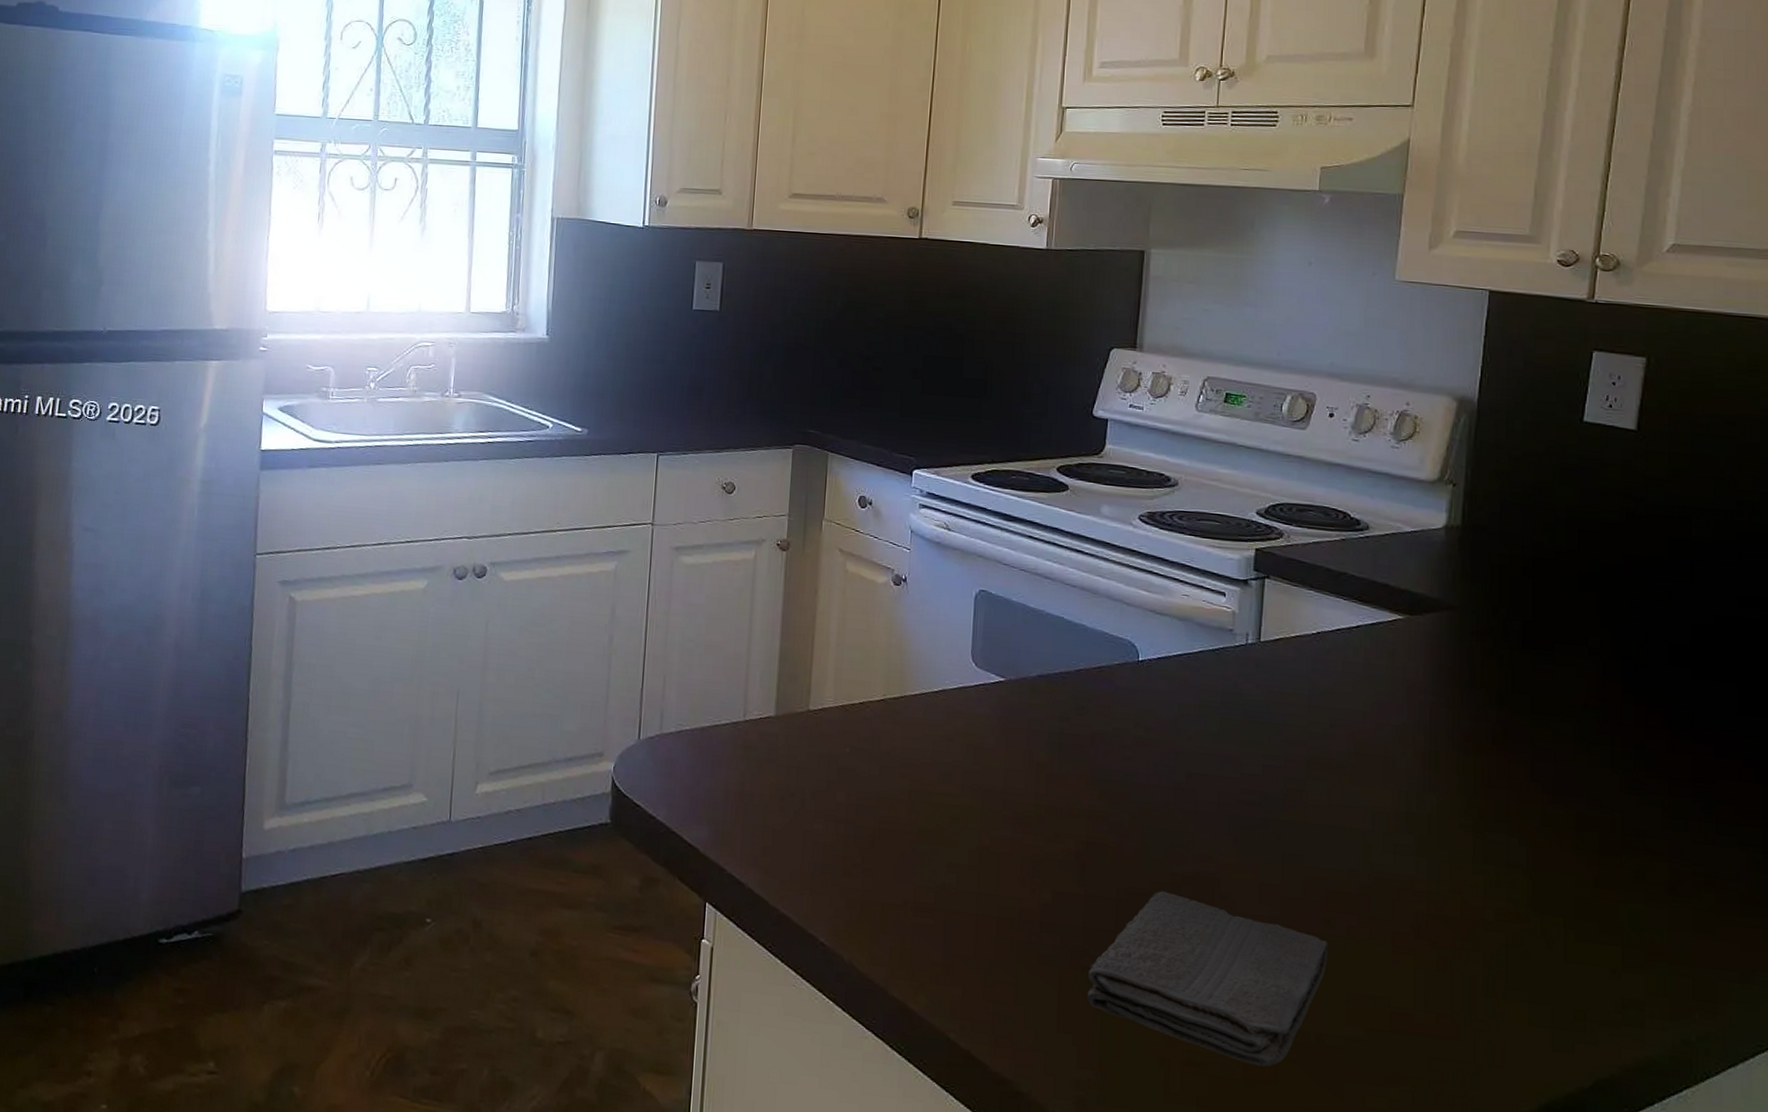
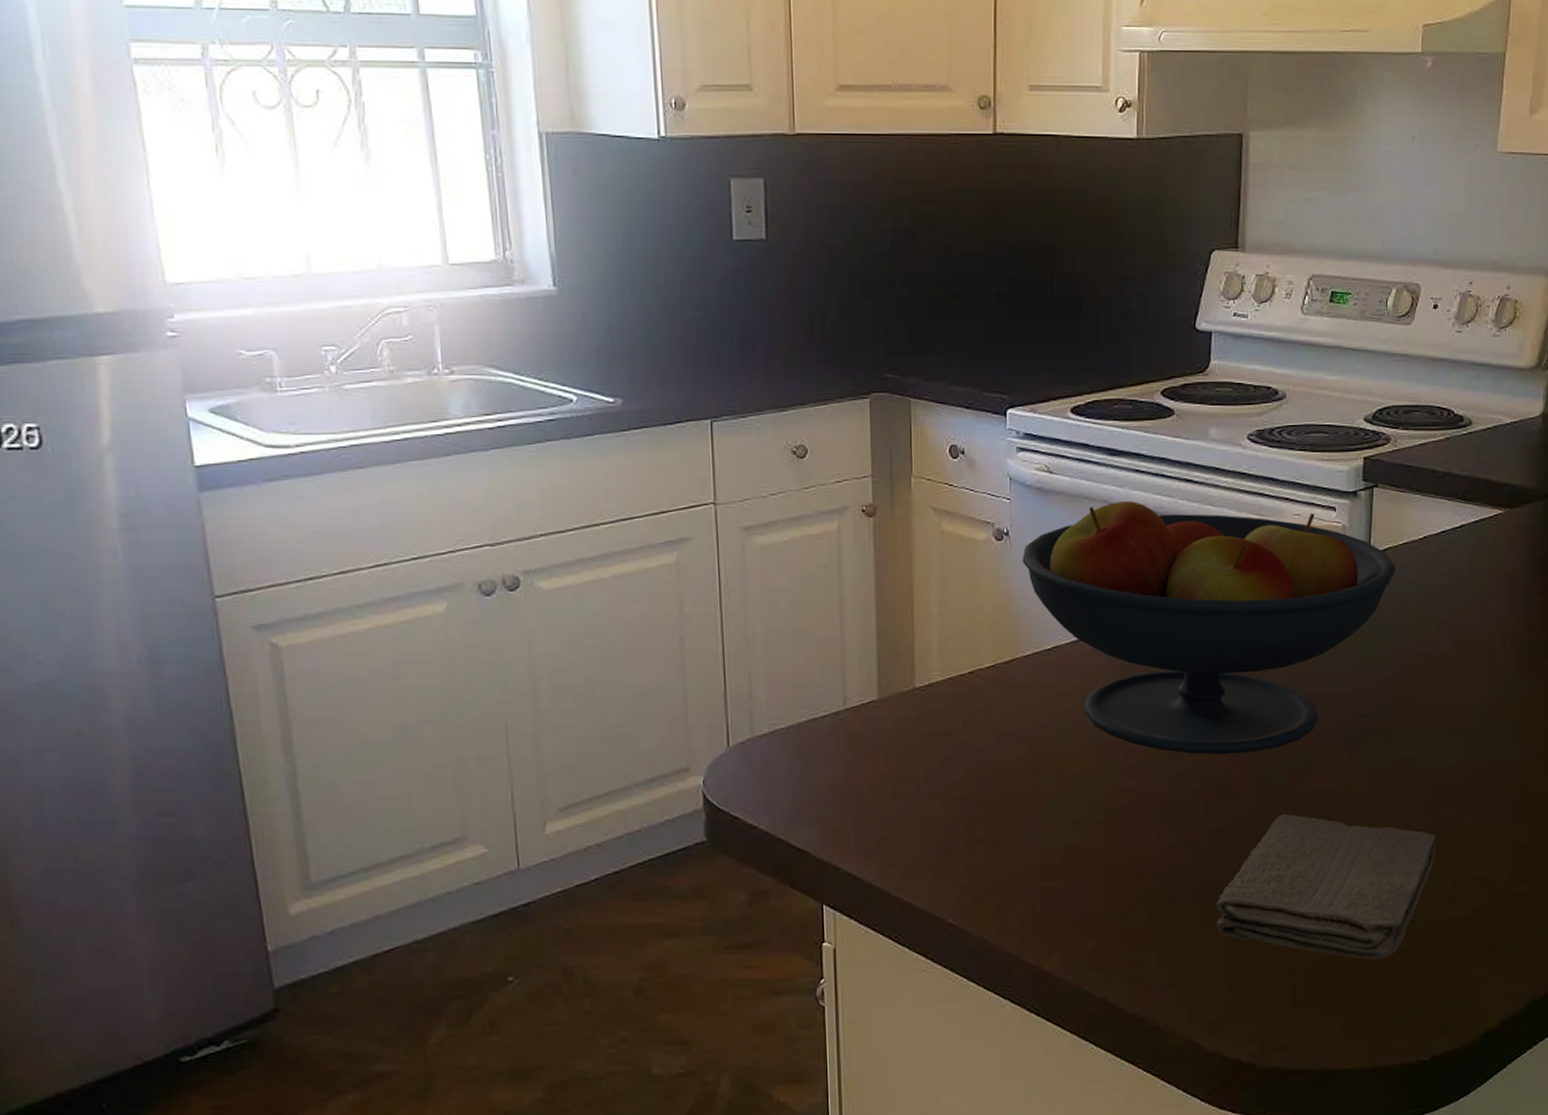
fruit bowl: none [917,563,1287,823] -> present [1022,501,1396,755]

